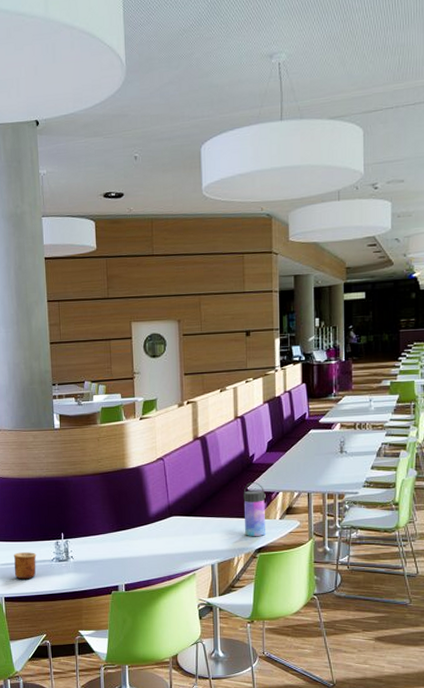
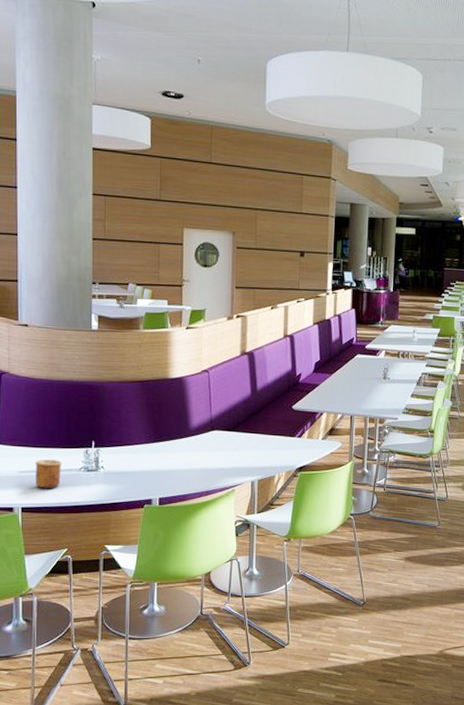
water bottle: present [243,482,266,536] -> none [287,401,310,455]

